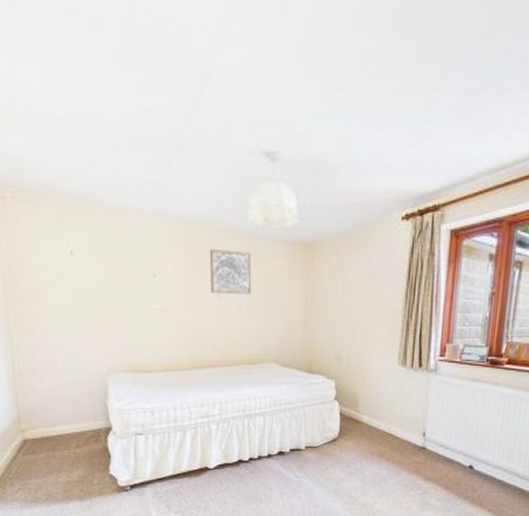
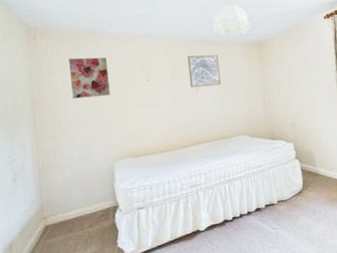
wall art: none [50,233,105,289] -> present [69,57,110,99]

